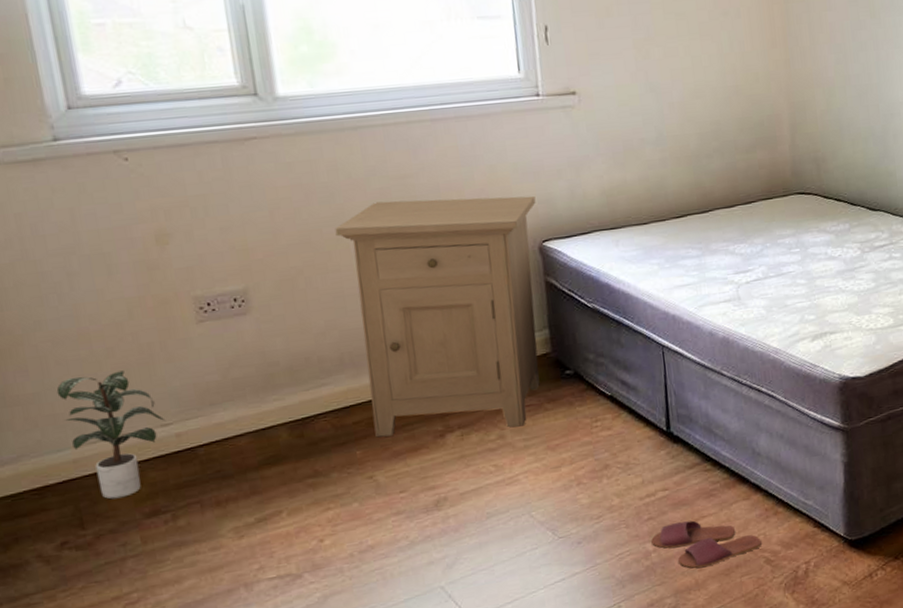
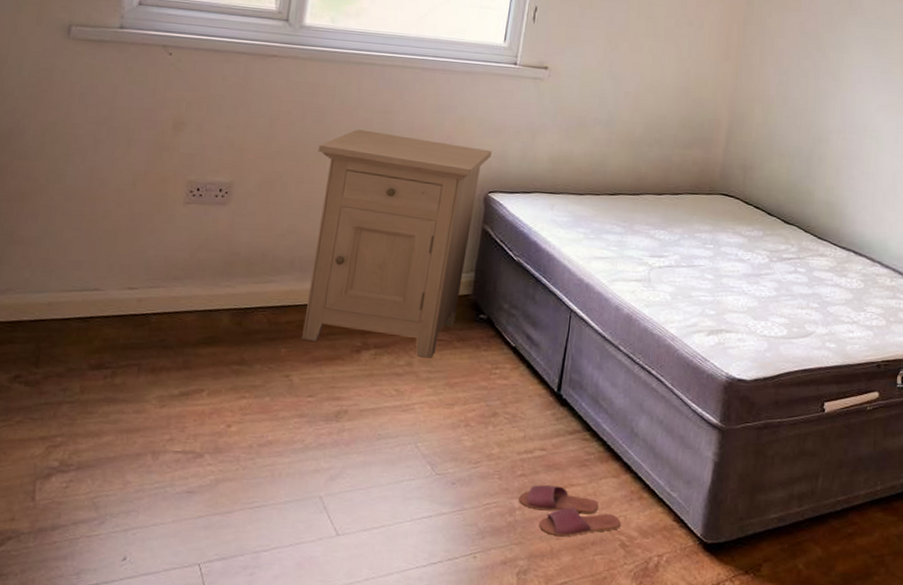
potted plant: present [56,370,166,500] -> none [52,229,134,346]

